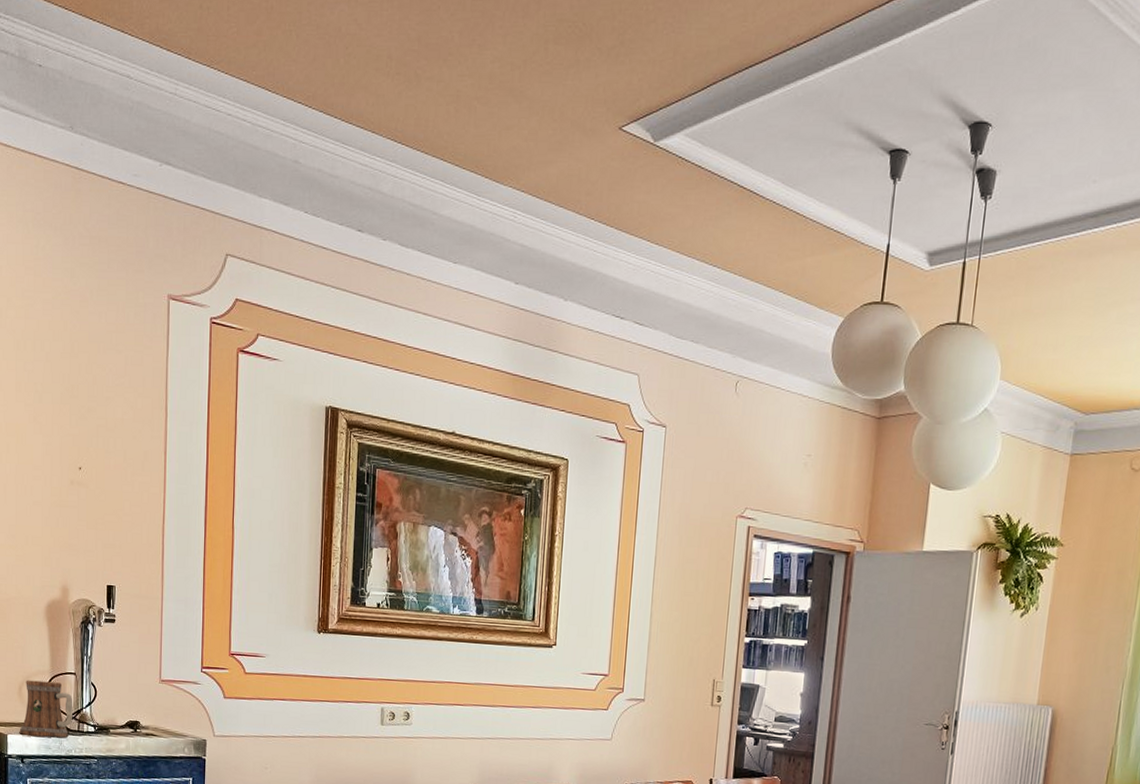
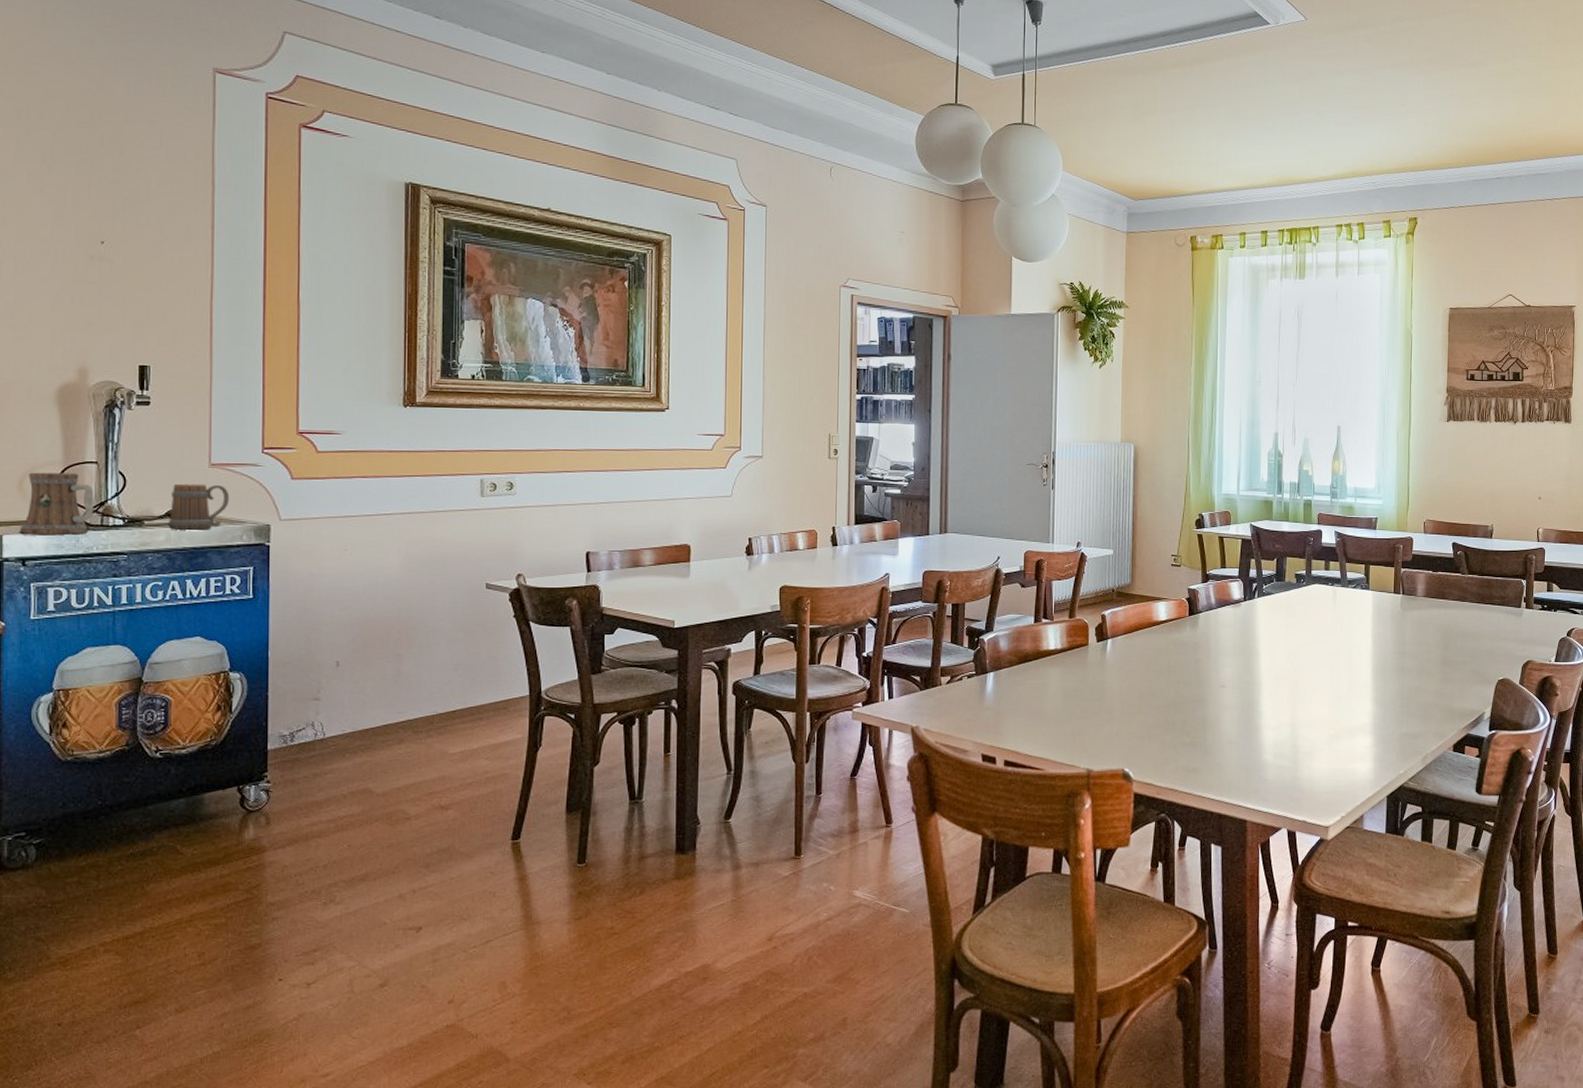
beer mug: none [128,696,175,741] -> present [168,483,230,530]

